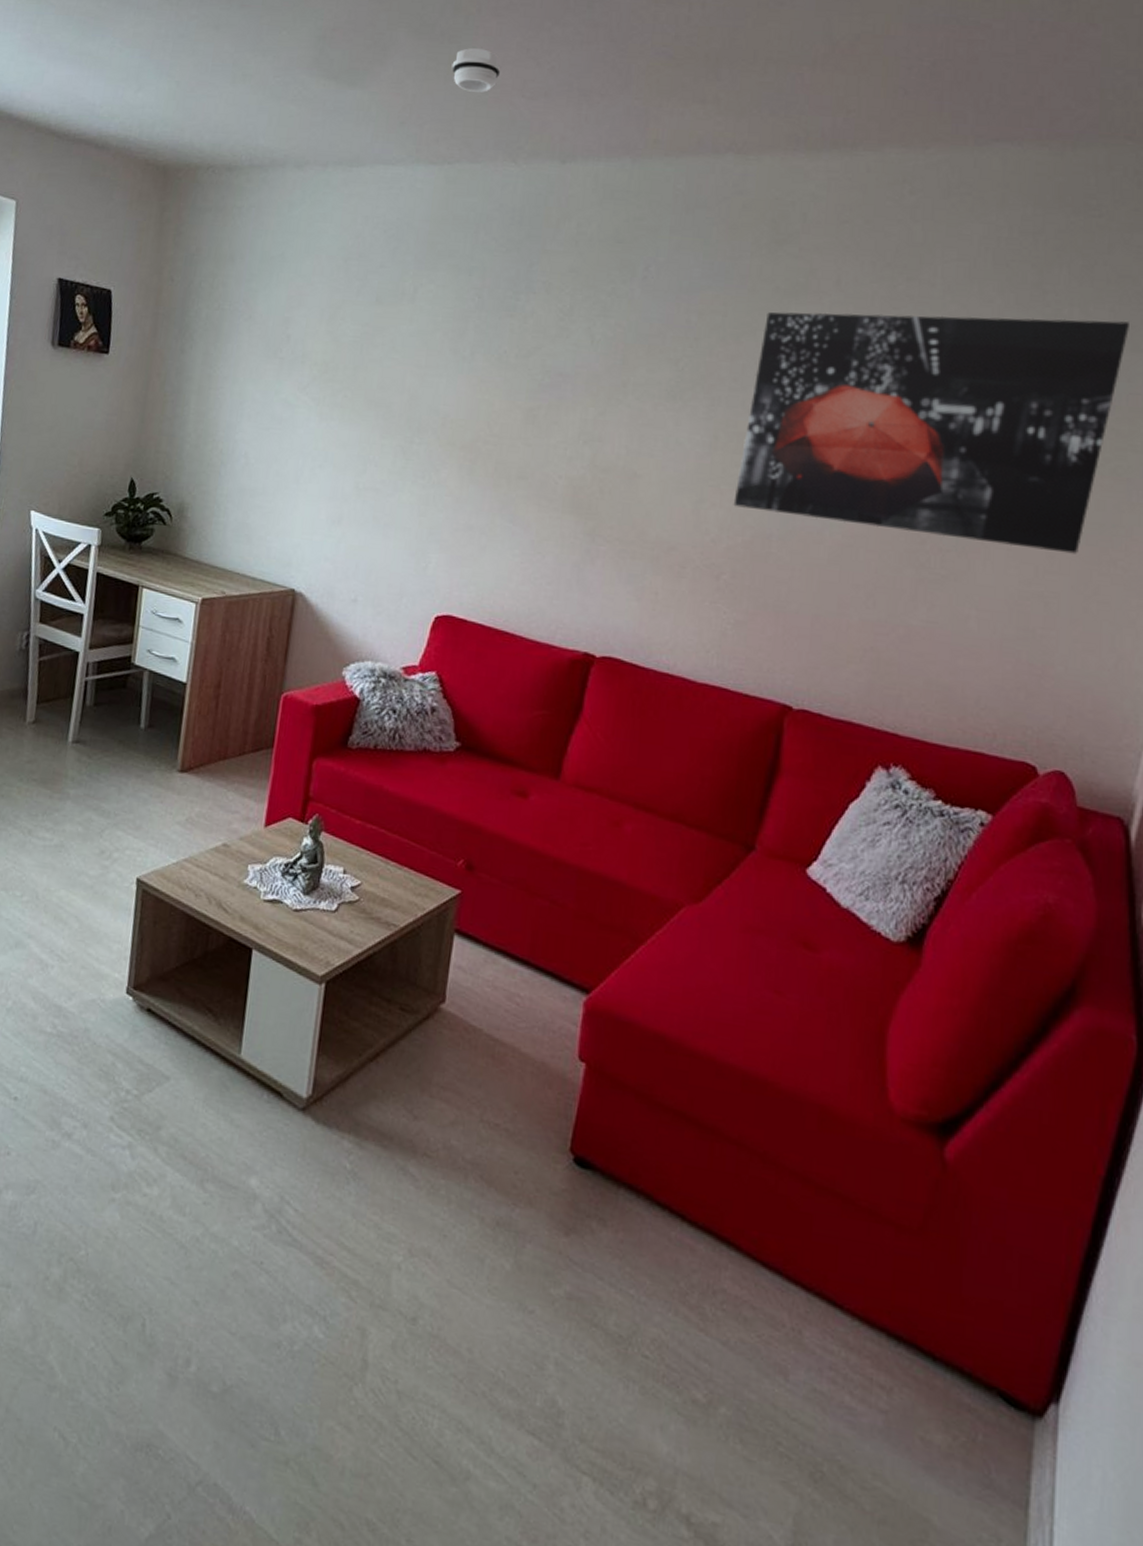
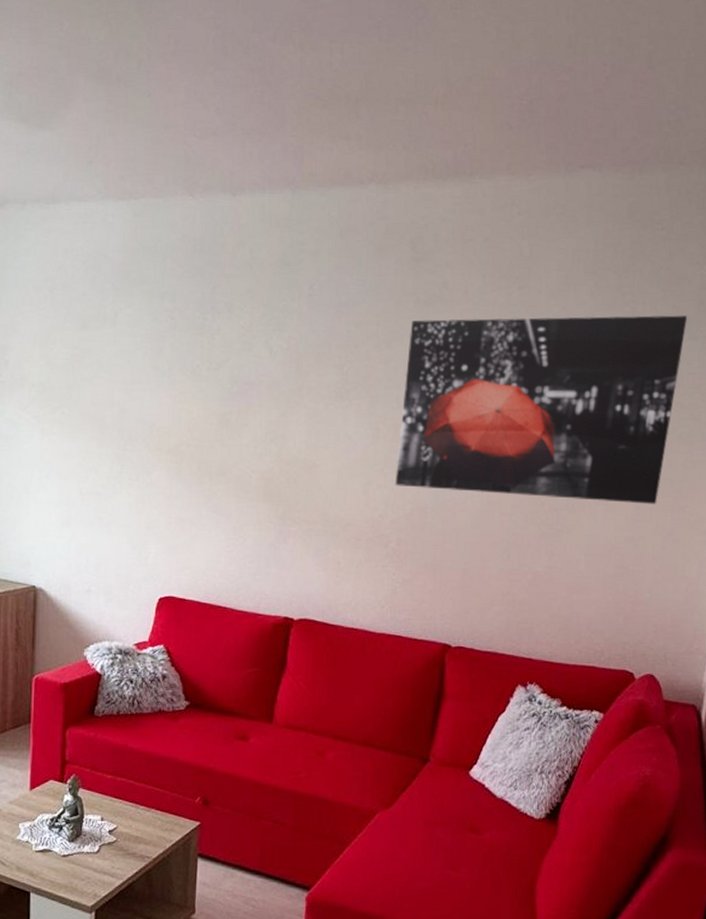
smoke detector: present [451,48,501,92] -> none [129,92,173,133]

